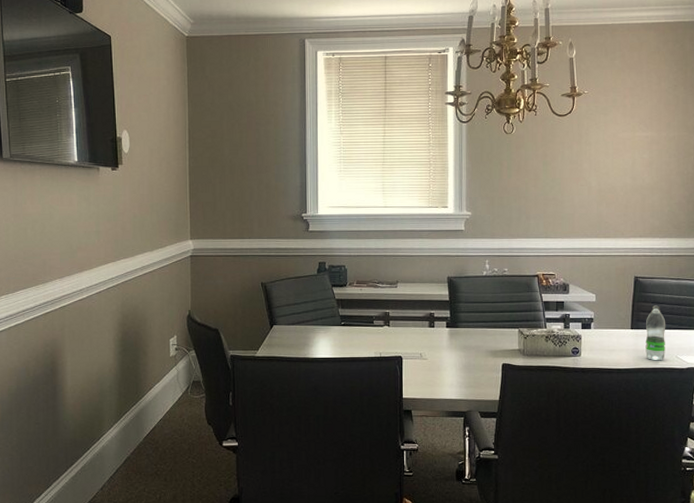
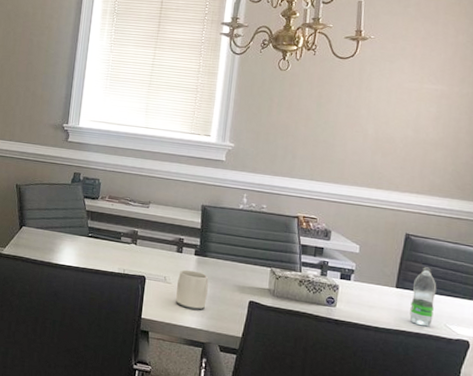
mug: none [432,343,463,381] -> present [176,269,209,311]

